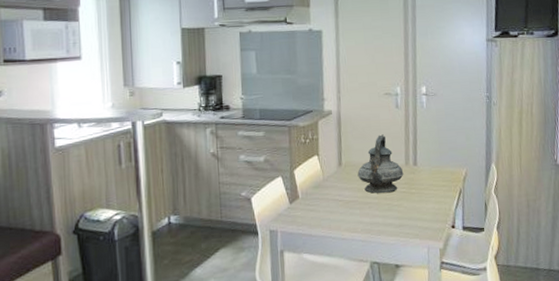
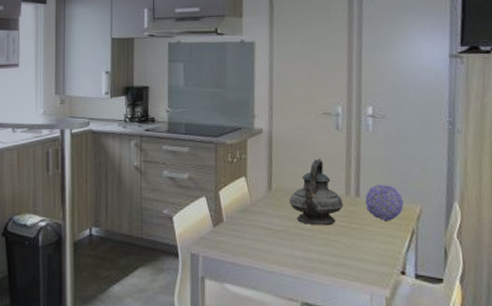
decorative ball: none [421,153,453,184] -> present [364,184,404,220]

